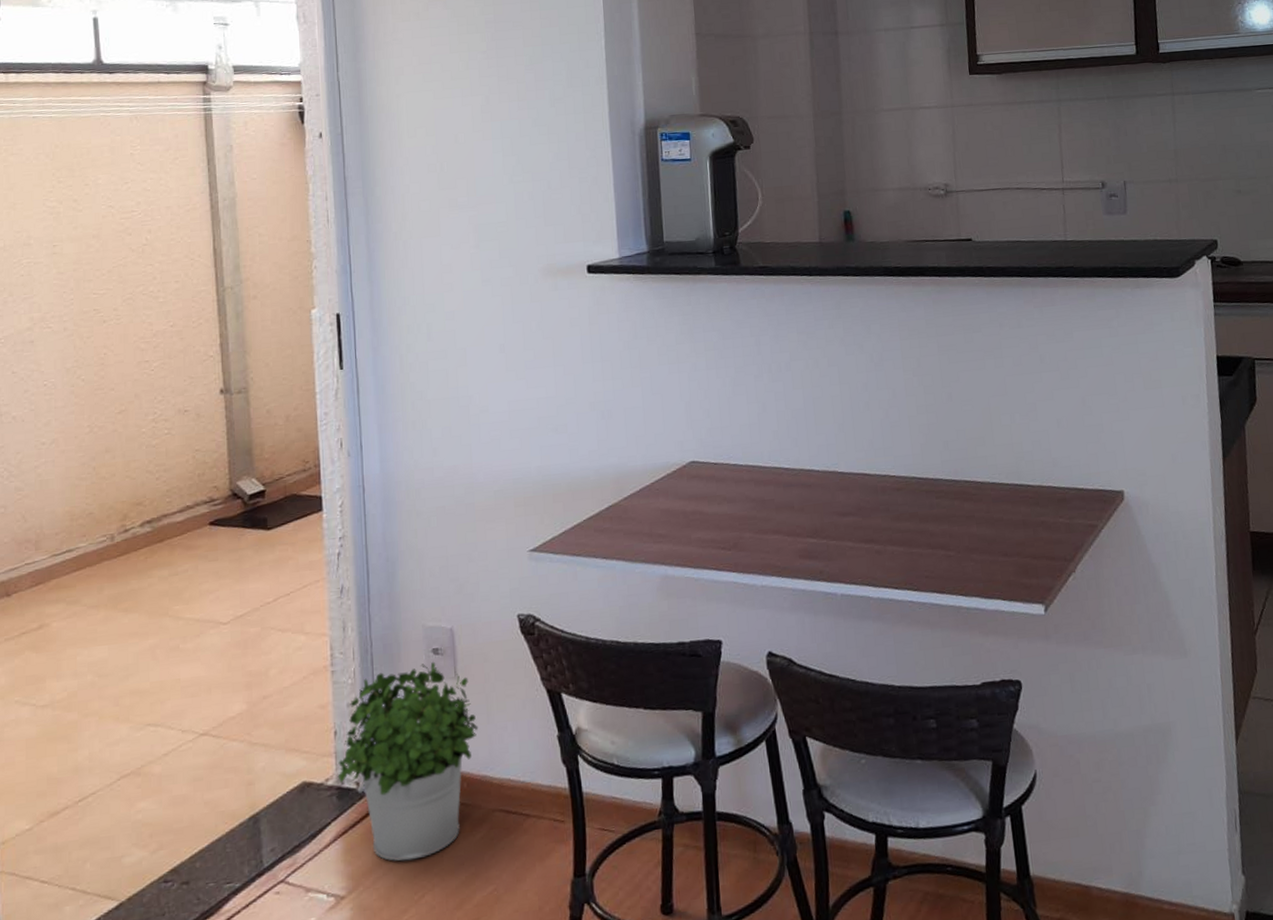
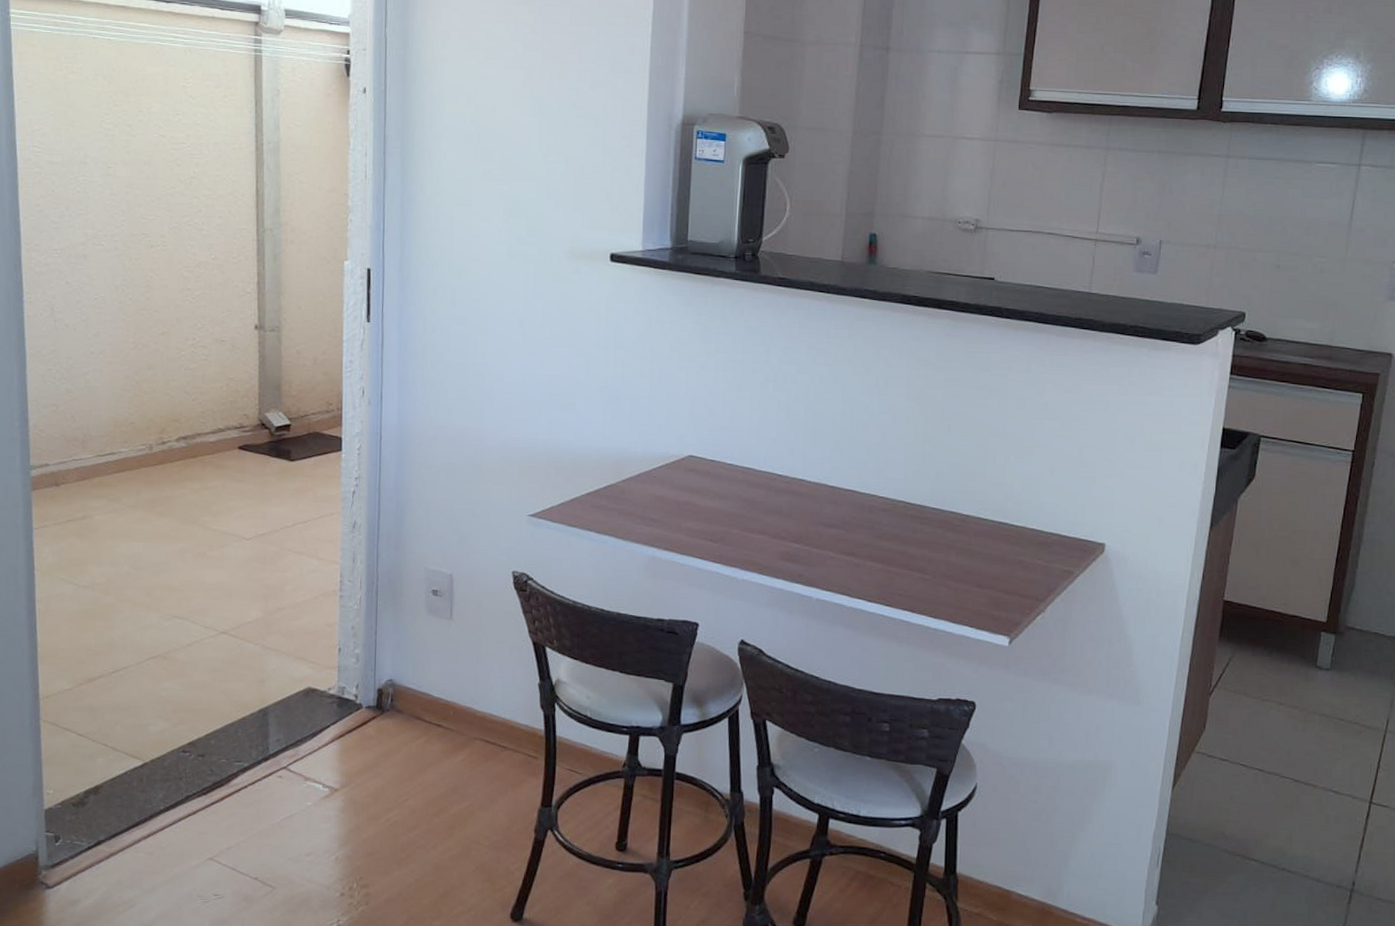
potted plant: present [337,661,479,862] -> none [339,601,468,769]

